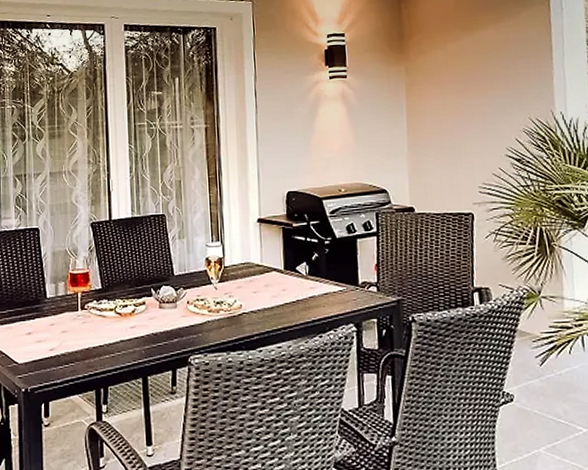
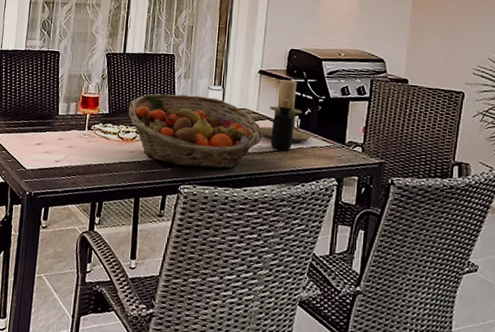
fruit basket: none [122,255,271,335] -> present [128,93,262,169]
candle holder: none [266,225,323,291] -> present [259,79,312,142]
bottle: none [279,246,304,302] -> present [270,99,295,151]

